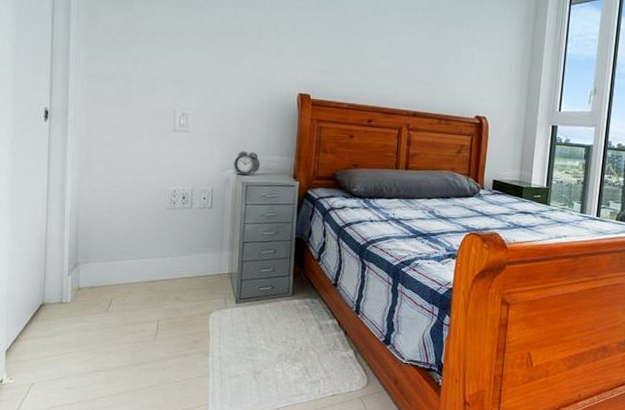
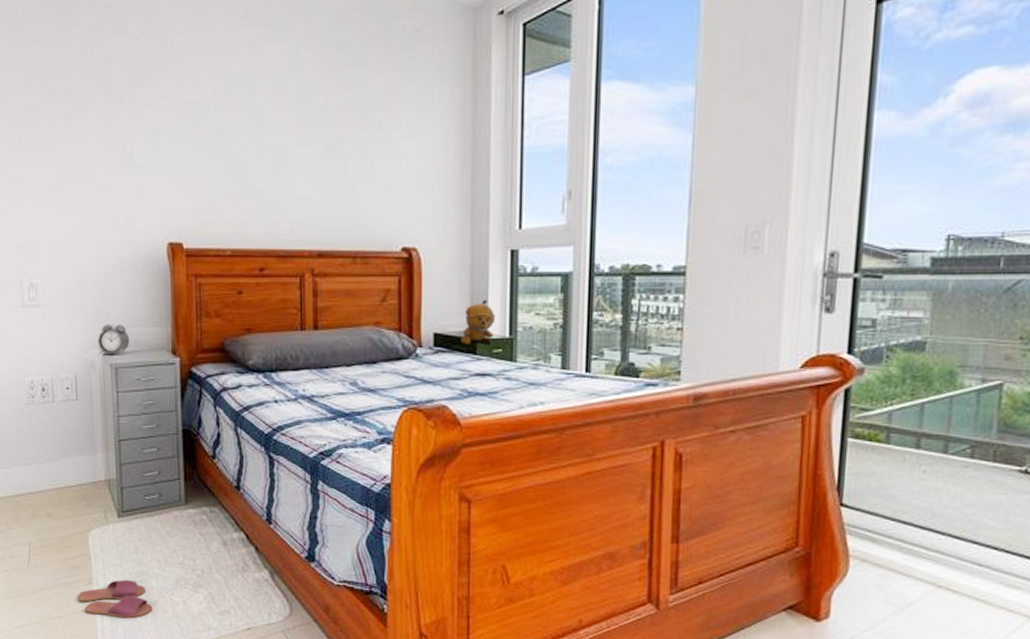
slippers: none [195,353,257,384] -> present [78,579,153,618]
stuffed bear: none [512,159,537,193] -> present [461,299,495,346]

